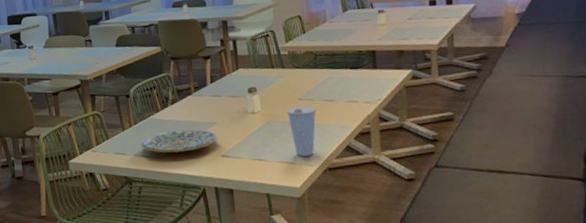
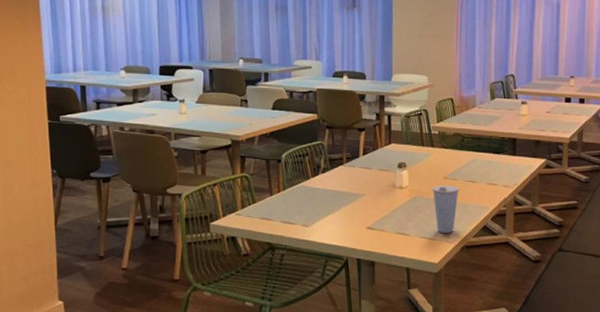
plate: present [140,129,218,153] -> none [287,199,365,221]

